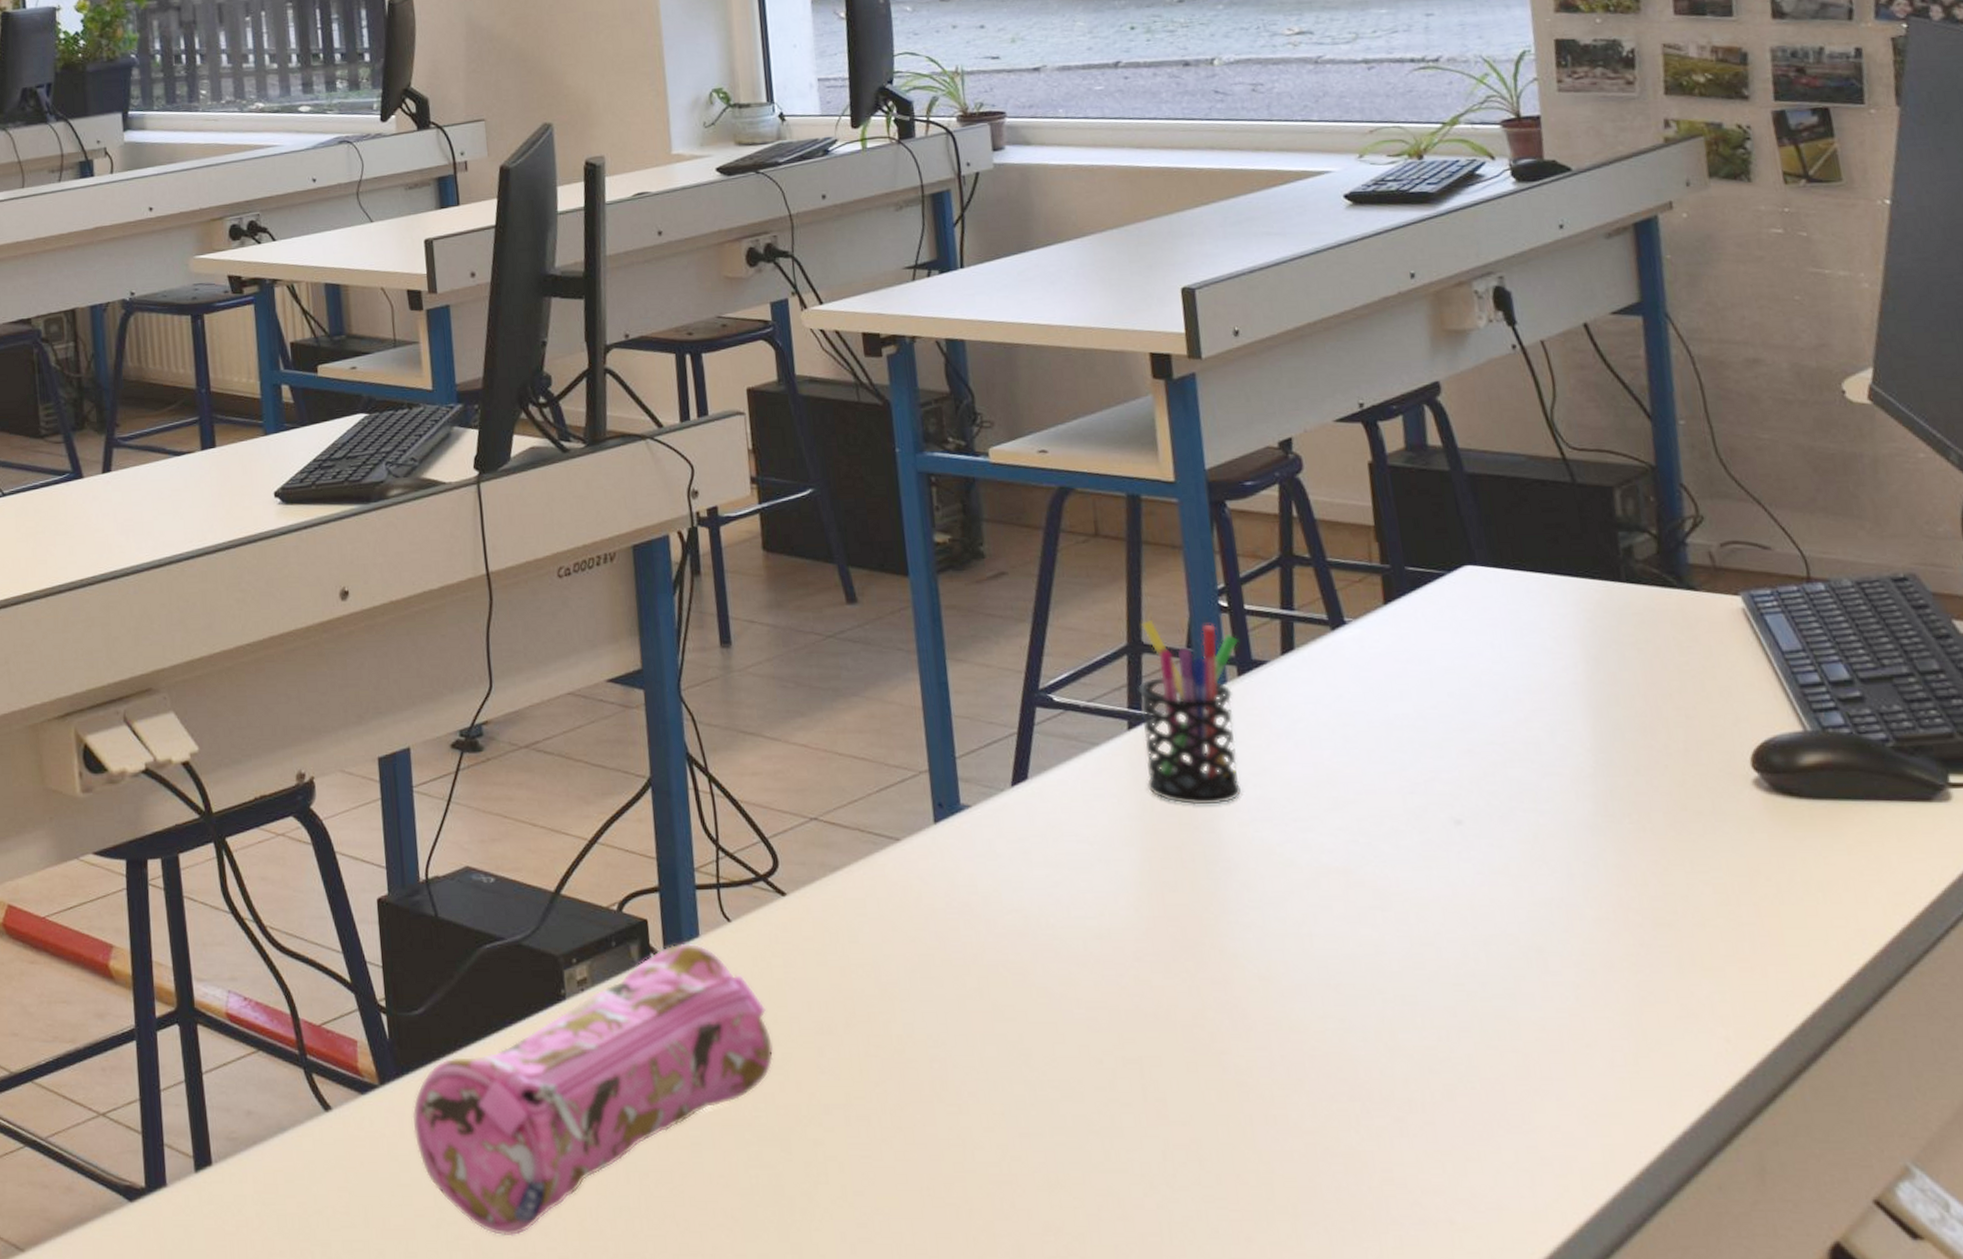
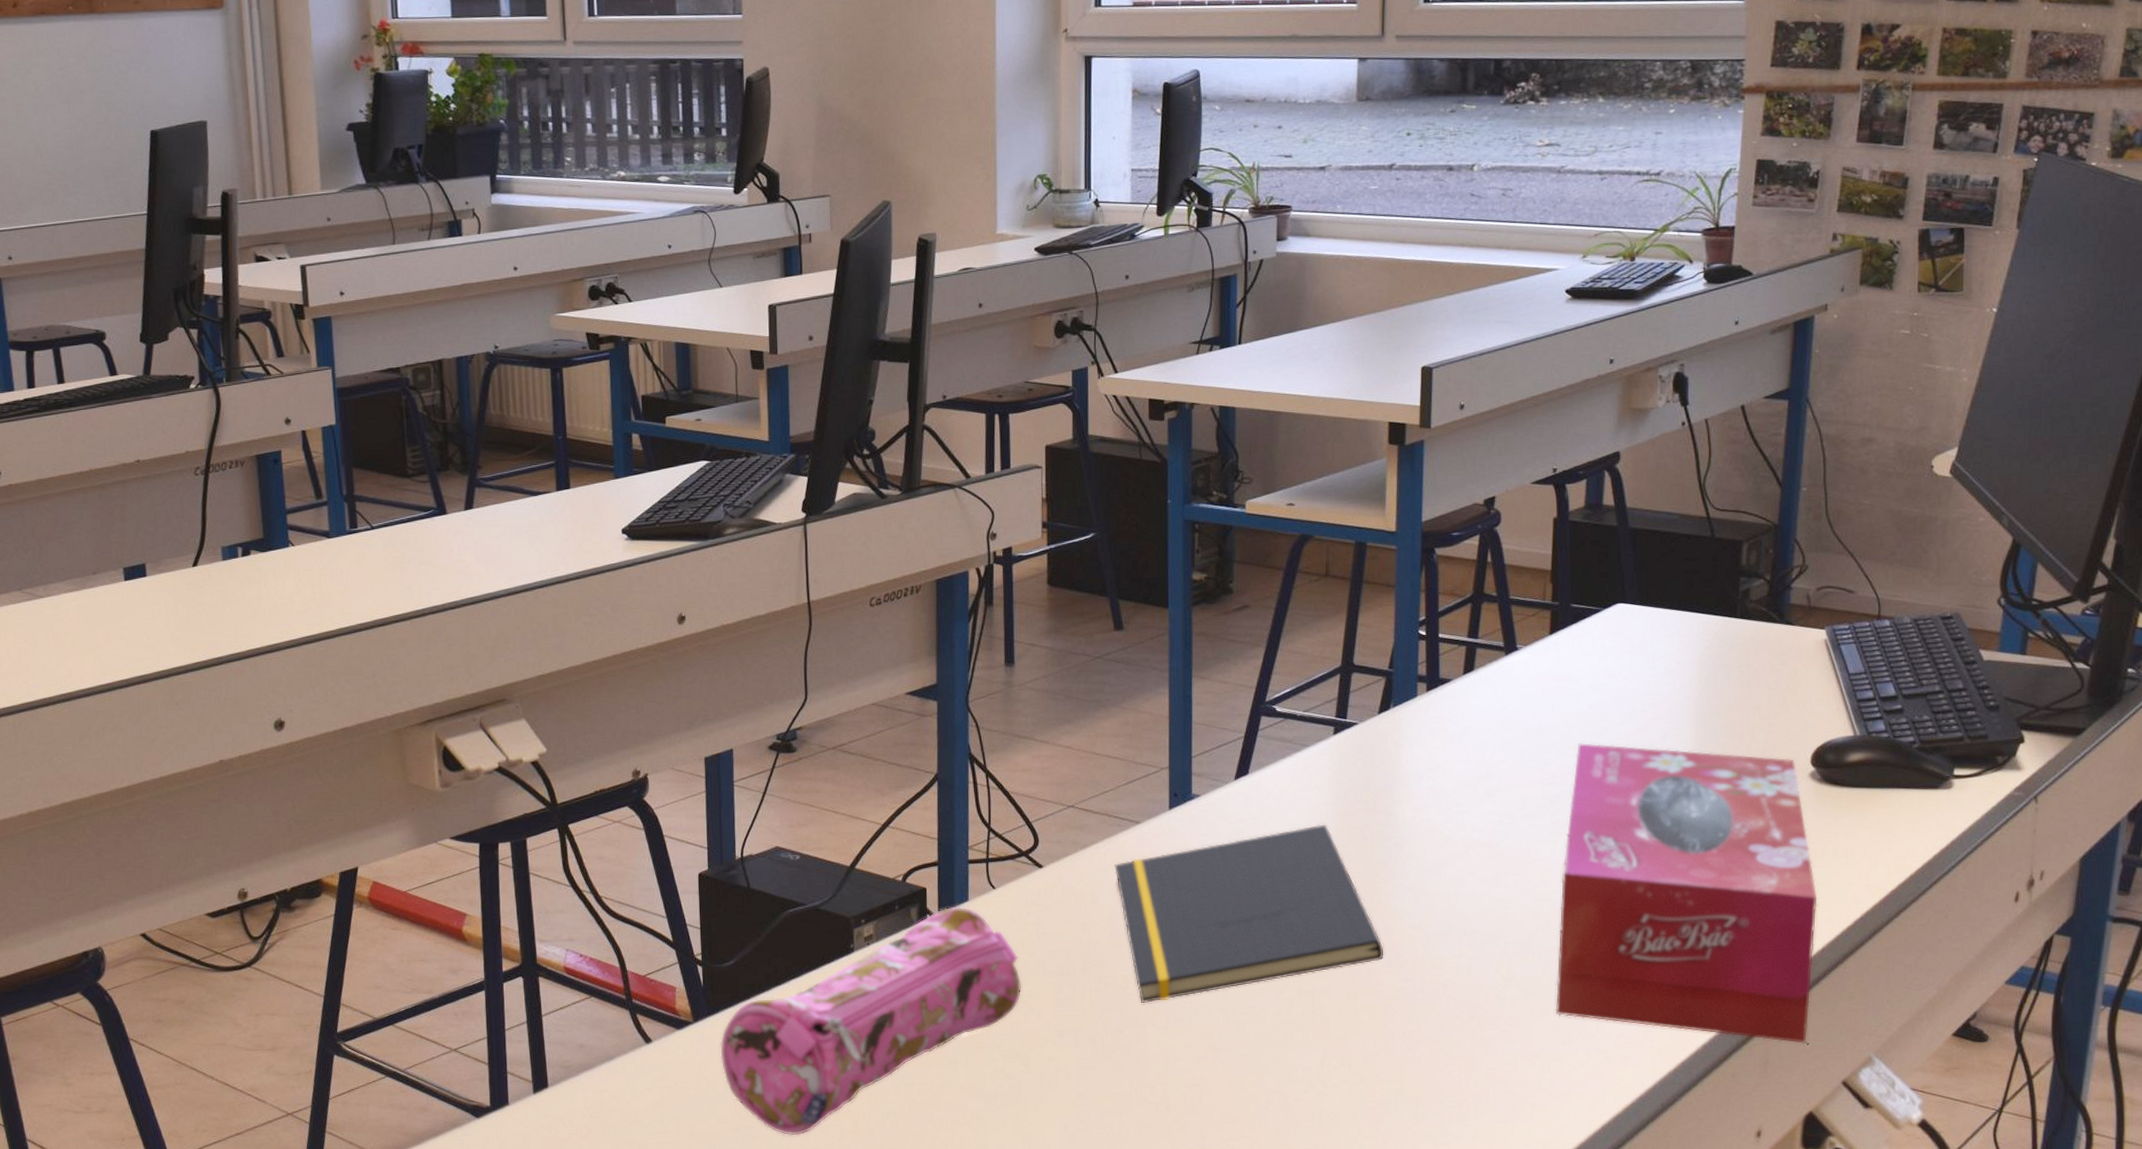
notepad: none [873,843,1228,1073] -> present [1114,824,1384,1004]
pen holder: present [1138,619,1242,805] -> none [1344,645,1430,794]
tissue box: none [1439,741,1813,1145] -> present [1555,743,1818,1043]

